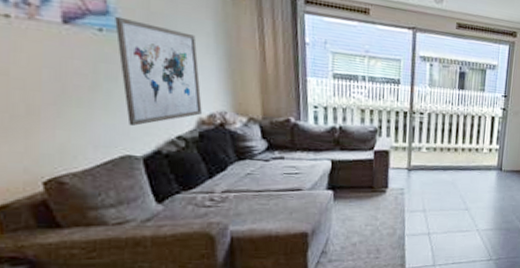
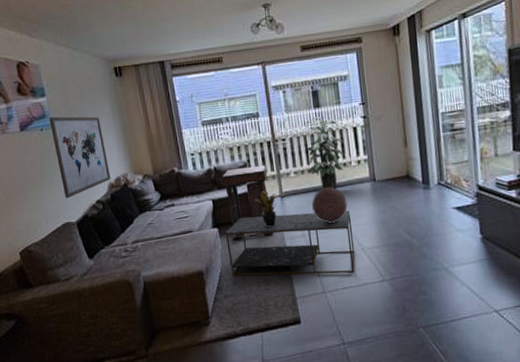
coffee table: none [340,183,473,250] -> present [226,210,355,276]
side table: none [346,132,399,206] -> present [222,165,273,240]
potted plant: none [380,160,404,199] -> present [255,190,277,228]
decorative sphere: none [438,168,472,202] -> present [312,187,348,223]
indoor plant: none [441,97,480,172] -> present [305,116,345,190]

